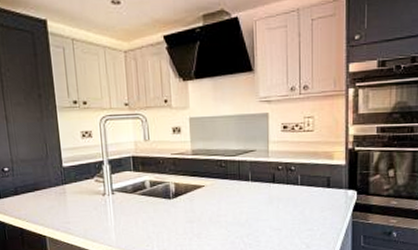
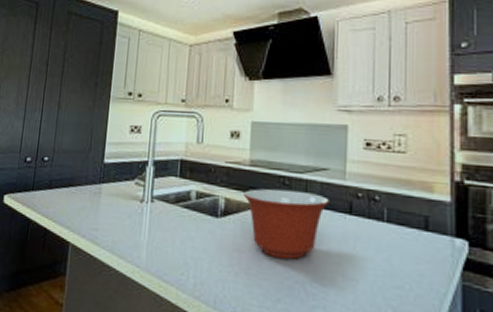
mixing bowl: none [189,170,257,222] -> present [244,189,329,260]

